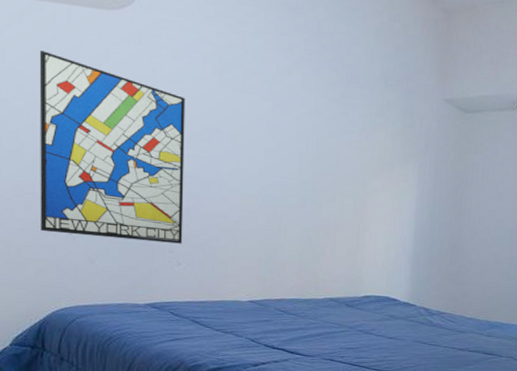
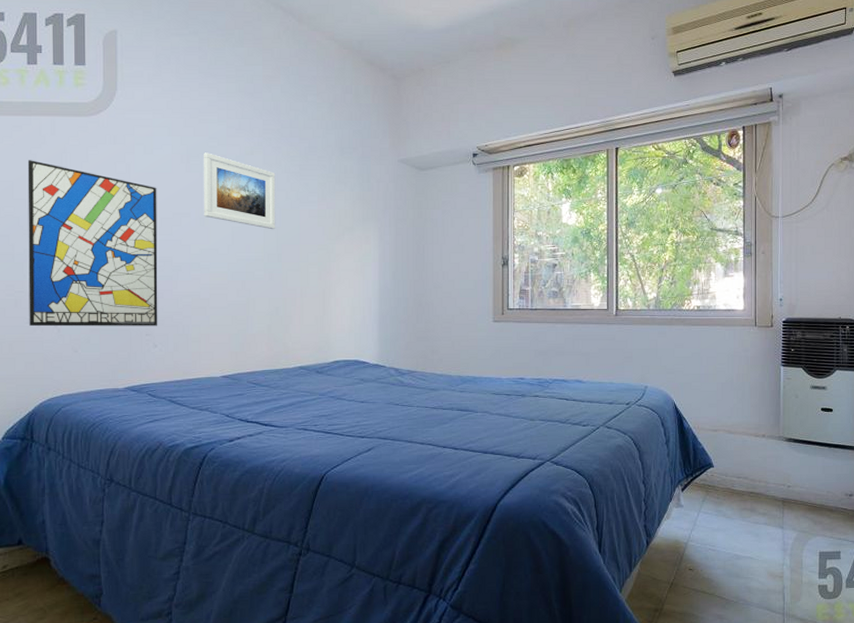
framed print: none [235,66,315,157] -> present [203,152,276,230]

